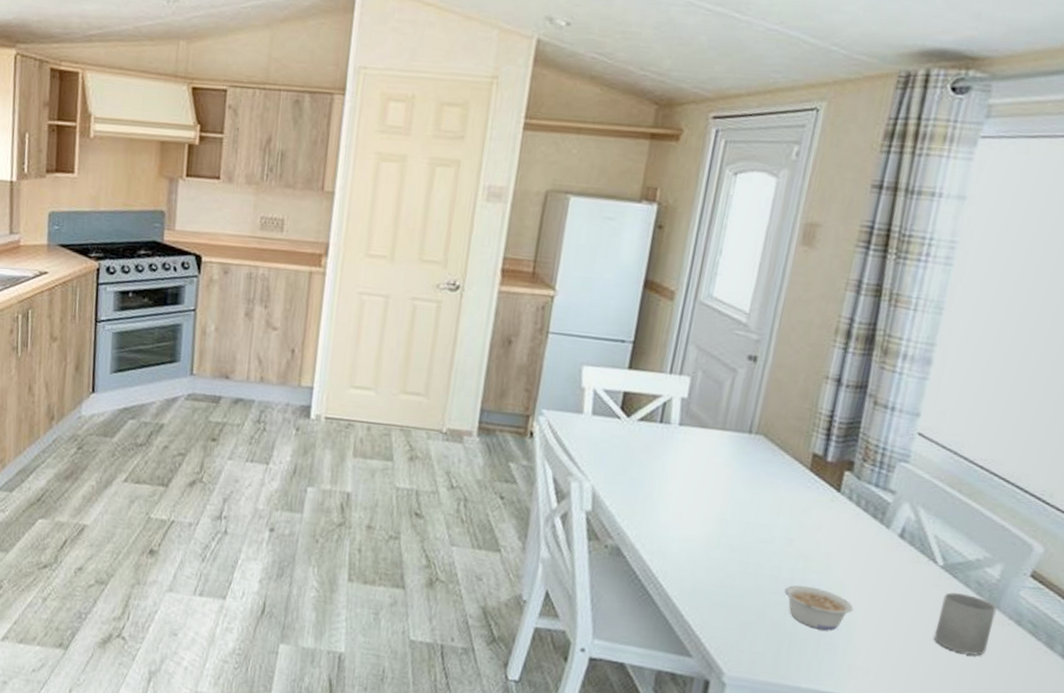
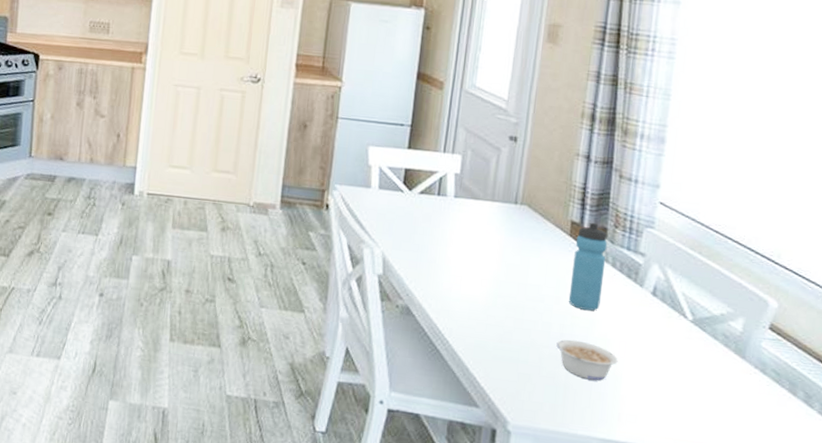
water bottle: none [802,455,854,554] -> present [568,222,608,311]
mug: present [934,592,997,656] -> none [691,344,743,402]

